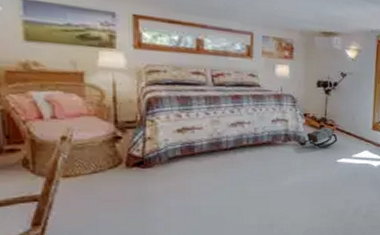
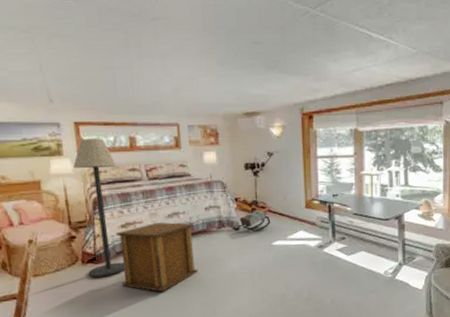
floor lamp: none [126,33,178,182] -> present [72,138,125,277]
side table: none [169,129,259,201] -> present [115,222,198,292]

